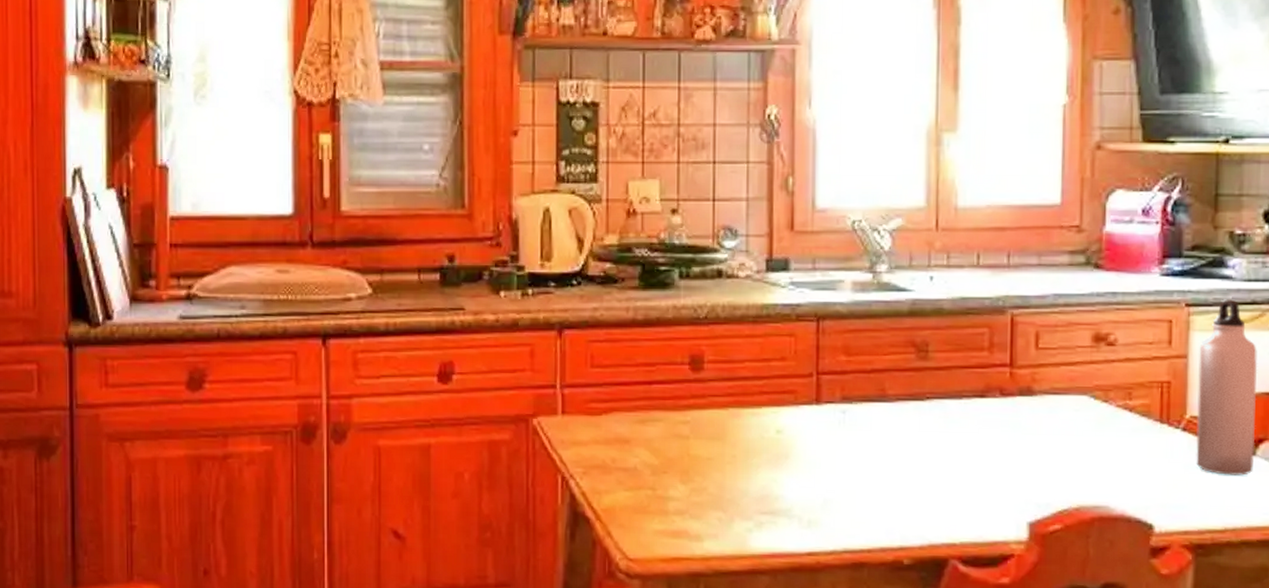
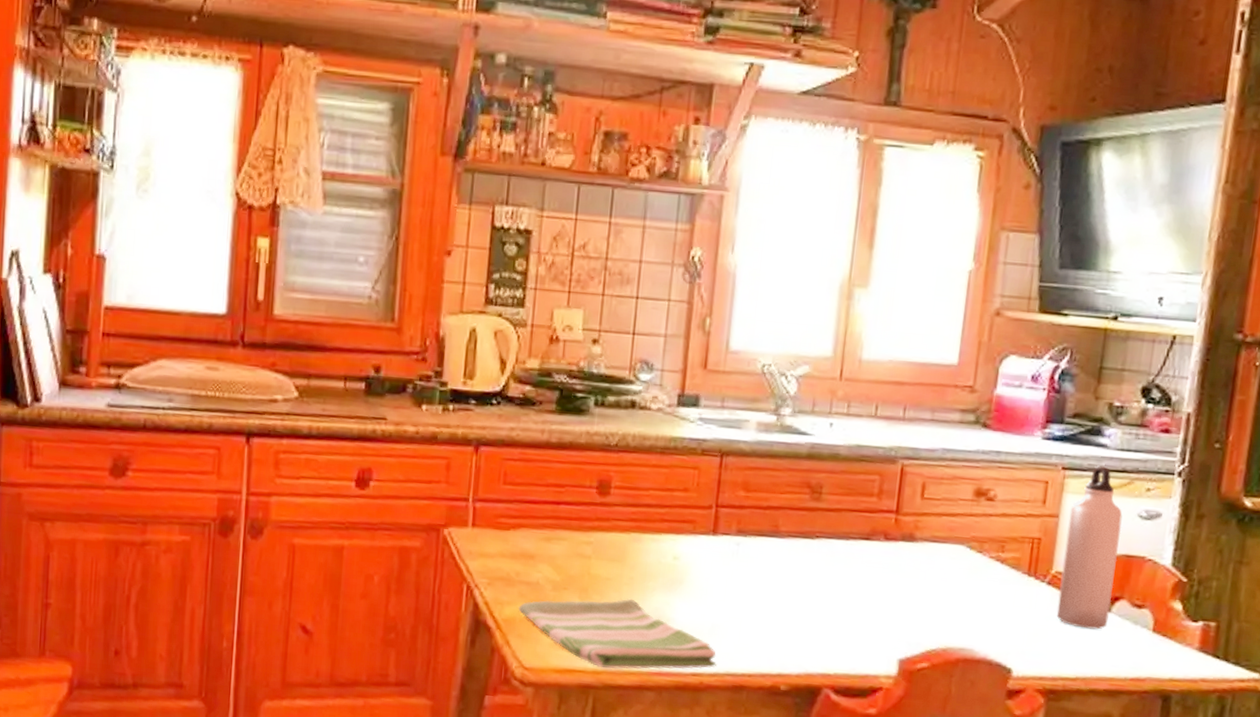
dish towel: none [618,478,832,554] -> present [518,598,717,670]

